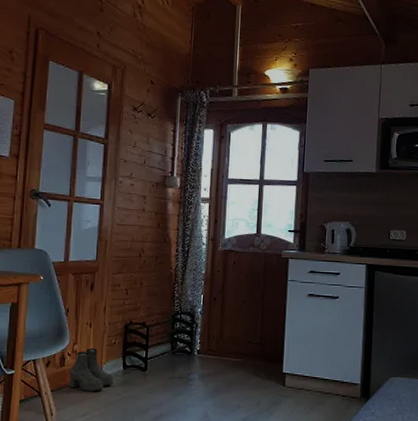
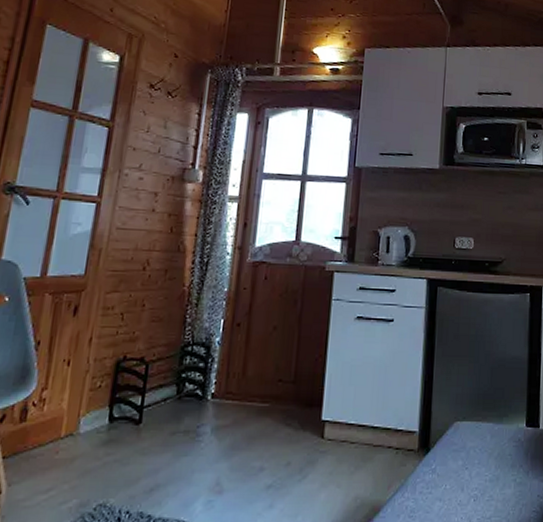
boots: present [69,348,114,392] -> none [29,395,95,456]

